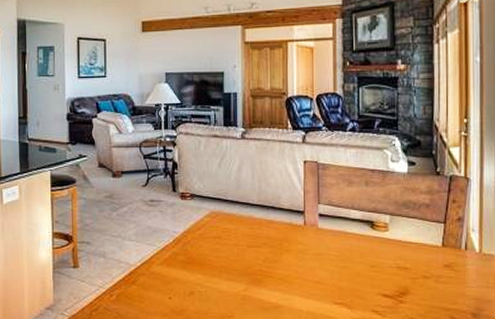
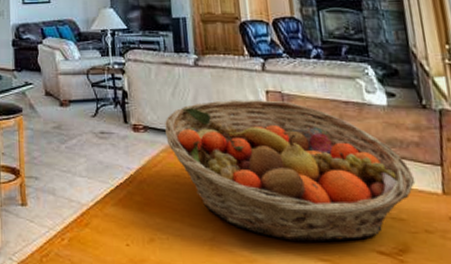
fruit basket: none [210,169,421,289] -> present [165,100,416,242]

